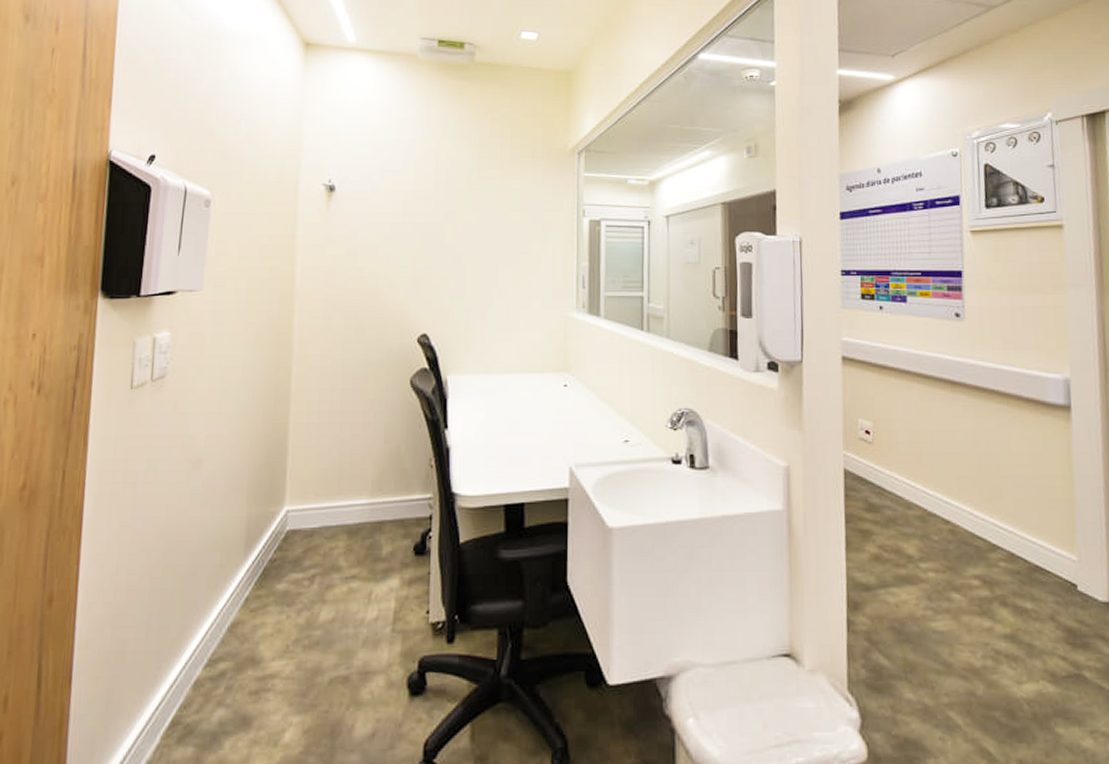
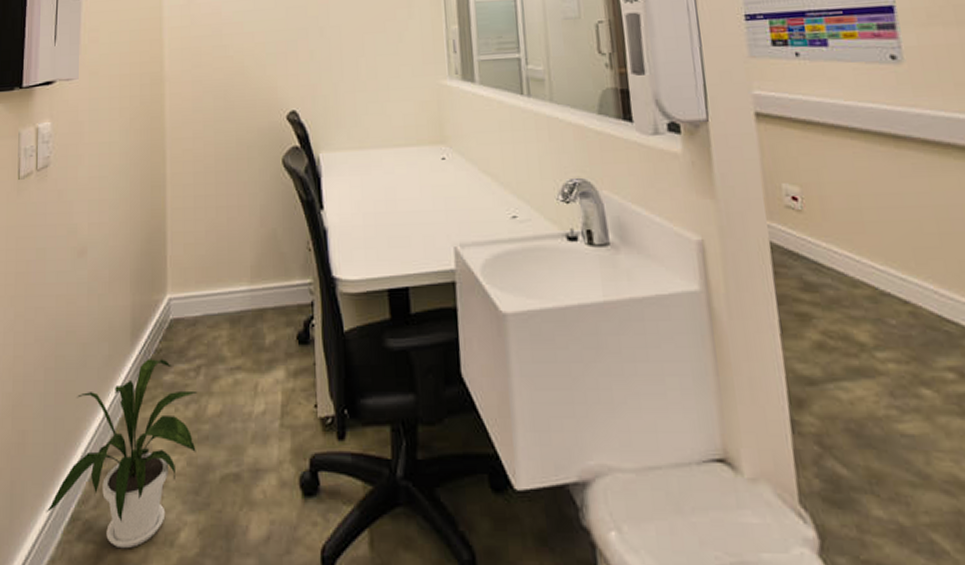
house plant: none [144,568,311,750] -> present [46,359,198,549]

